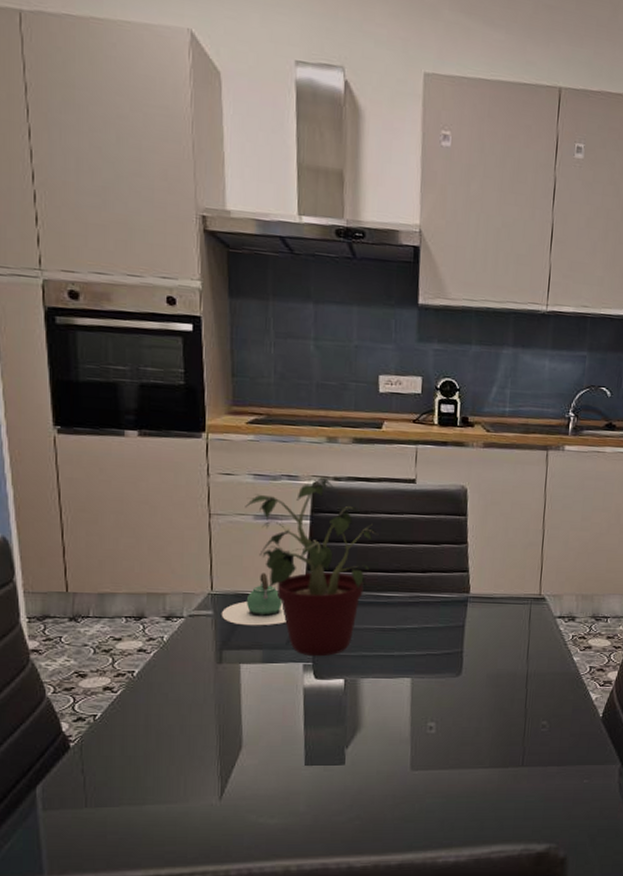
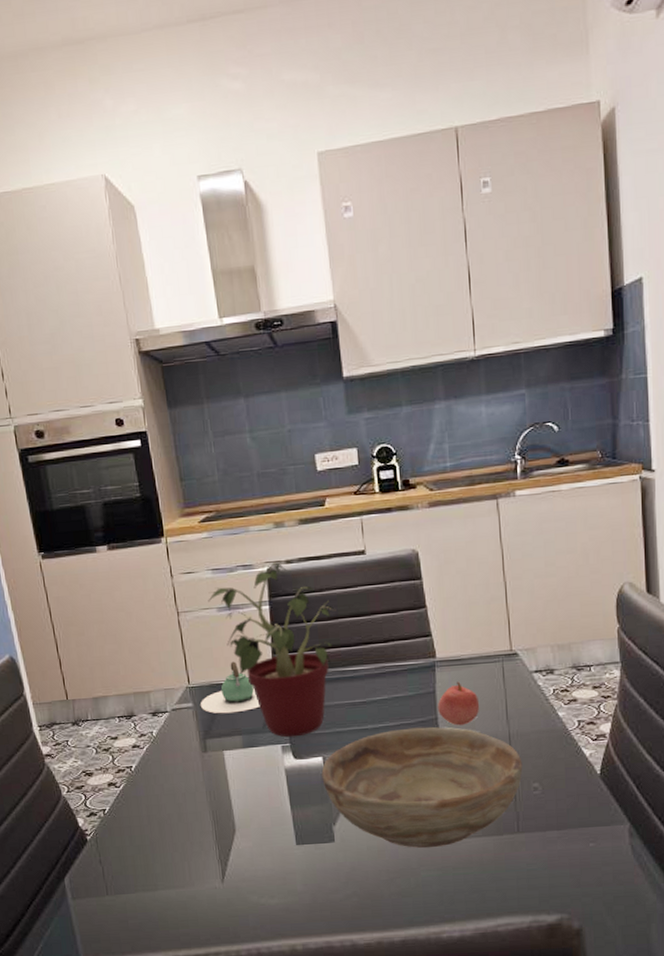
bowl: none [340,658,535,776] -> present [321,727,523,848]
apple: none [464,618,504,661] -> present [438,681,480,726]

